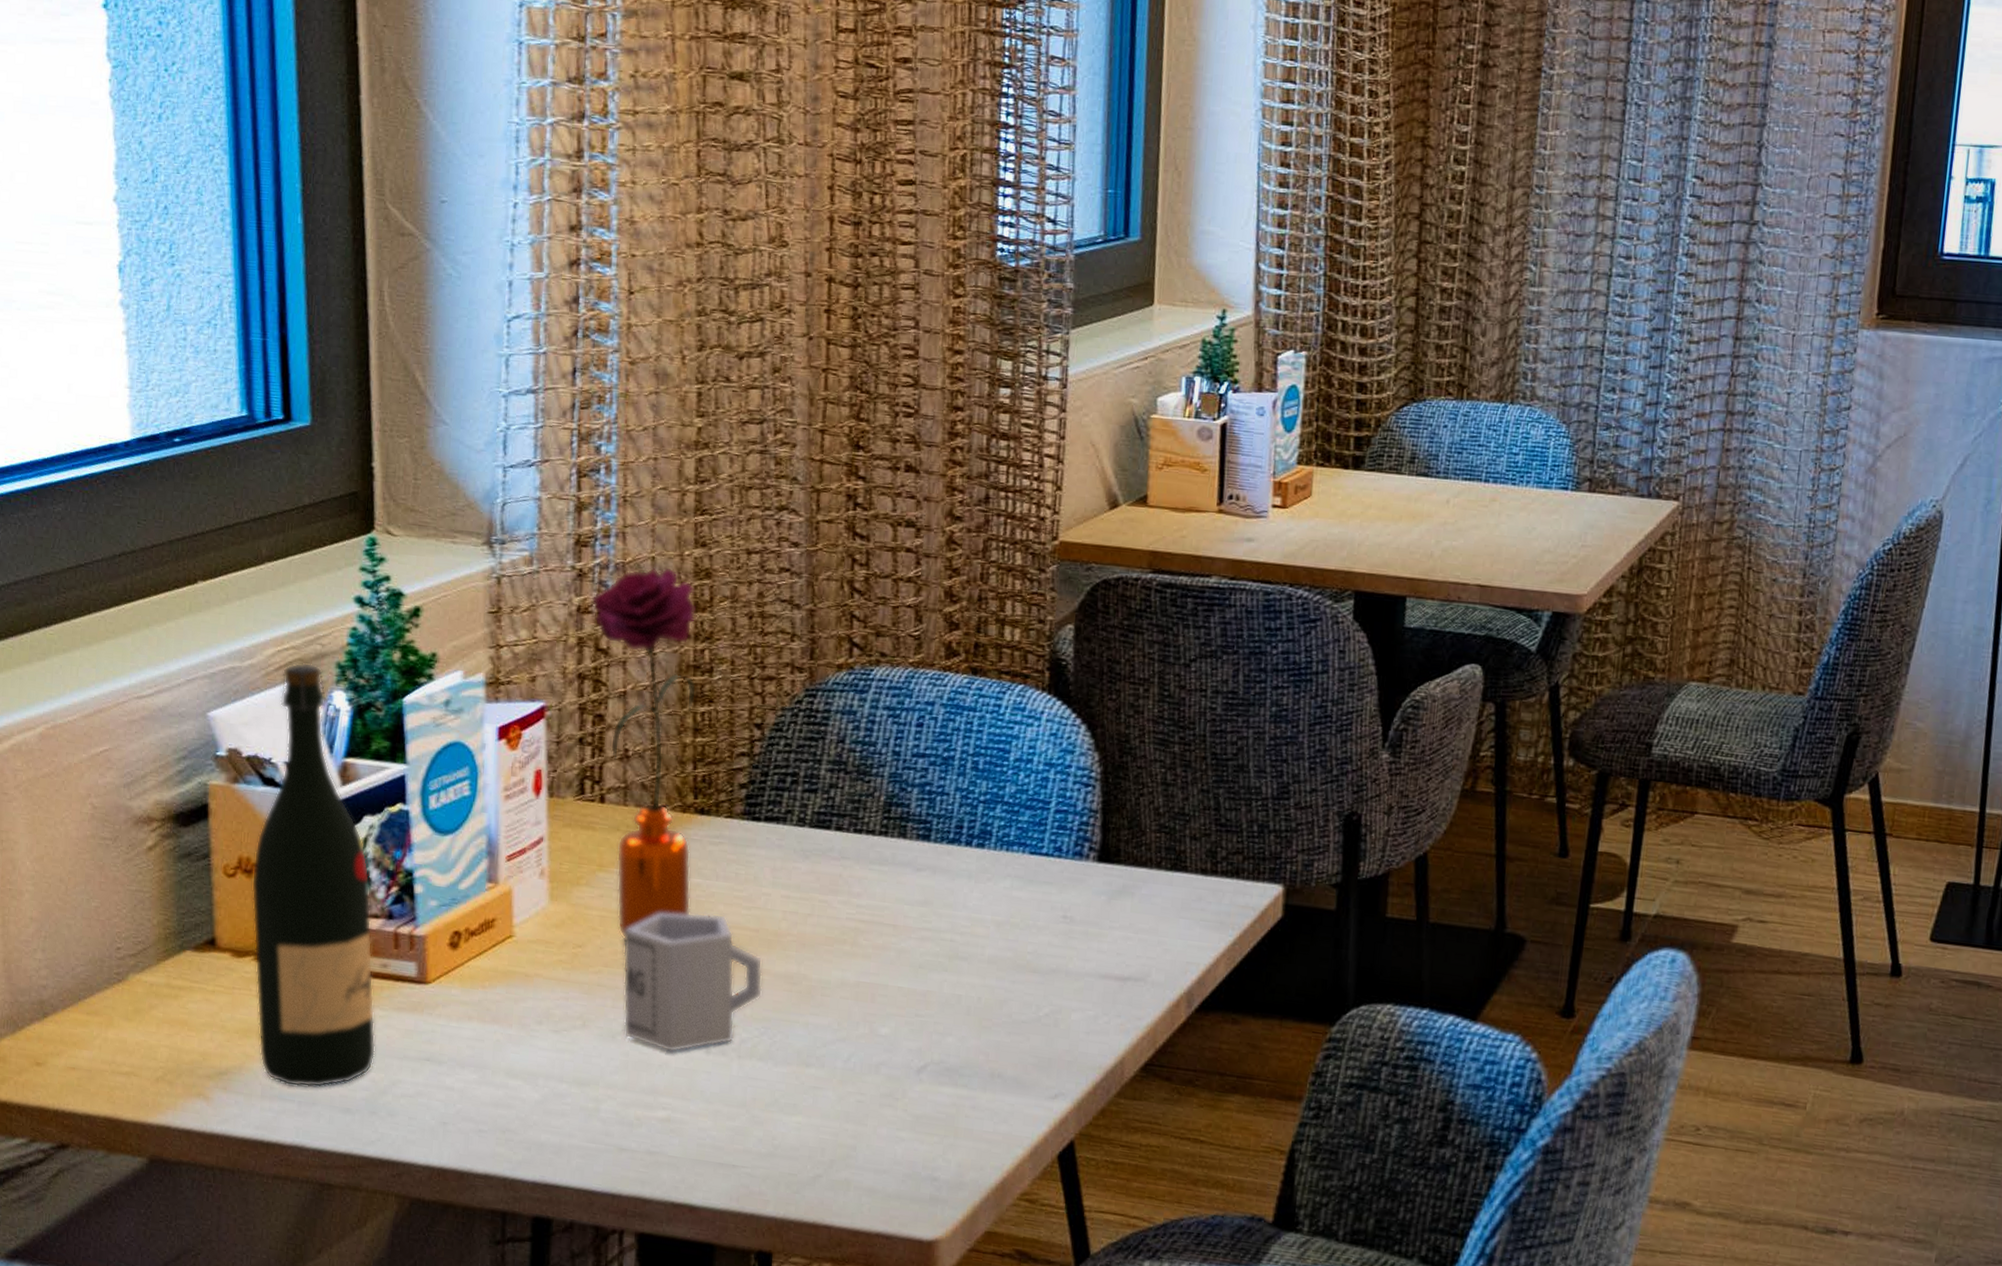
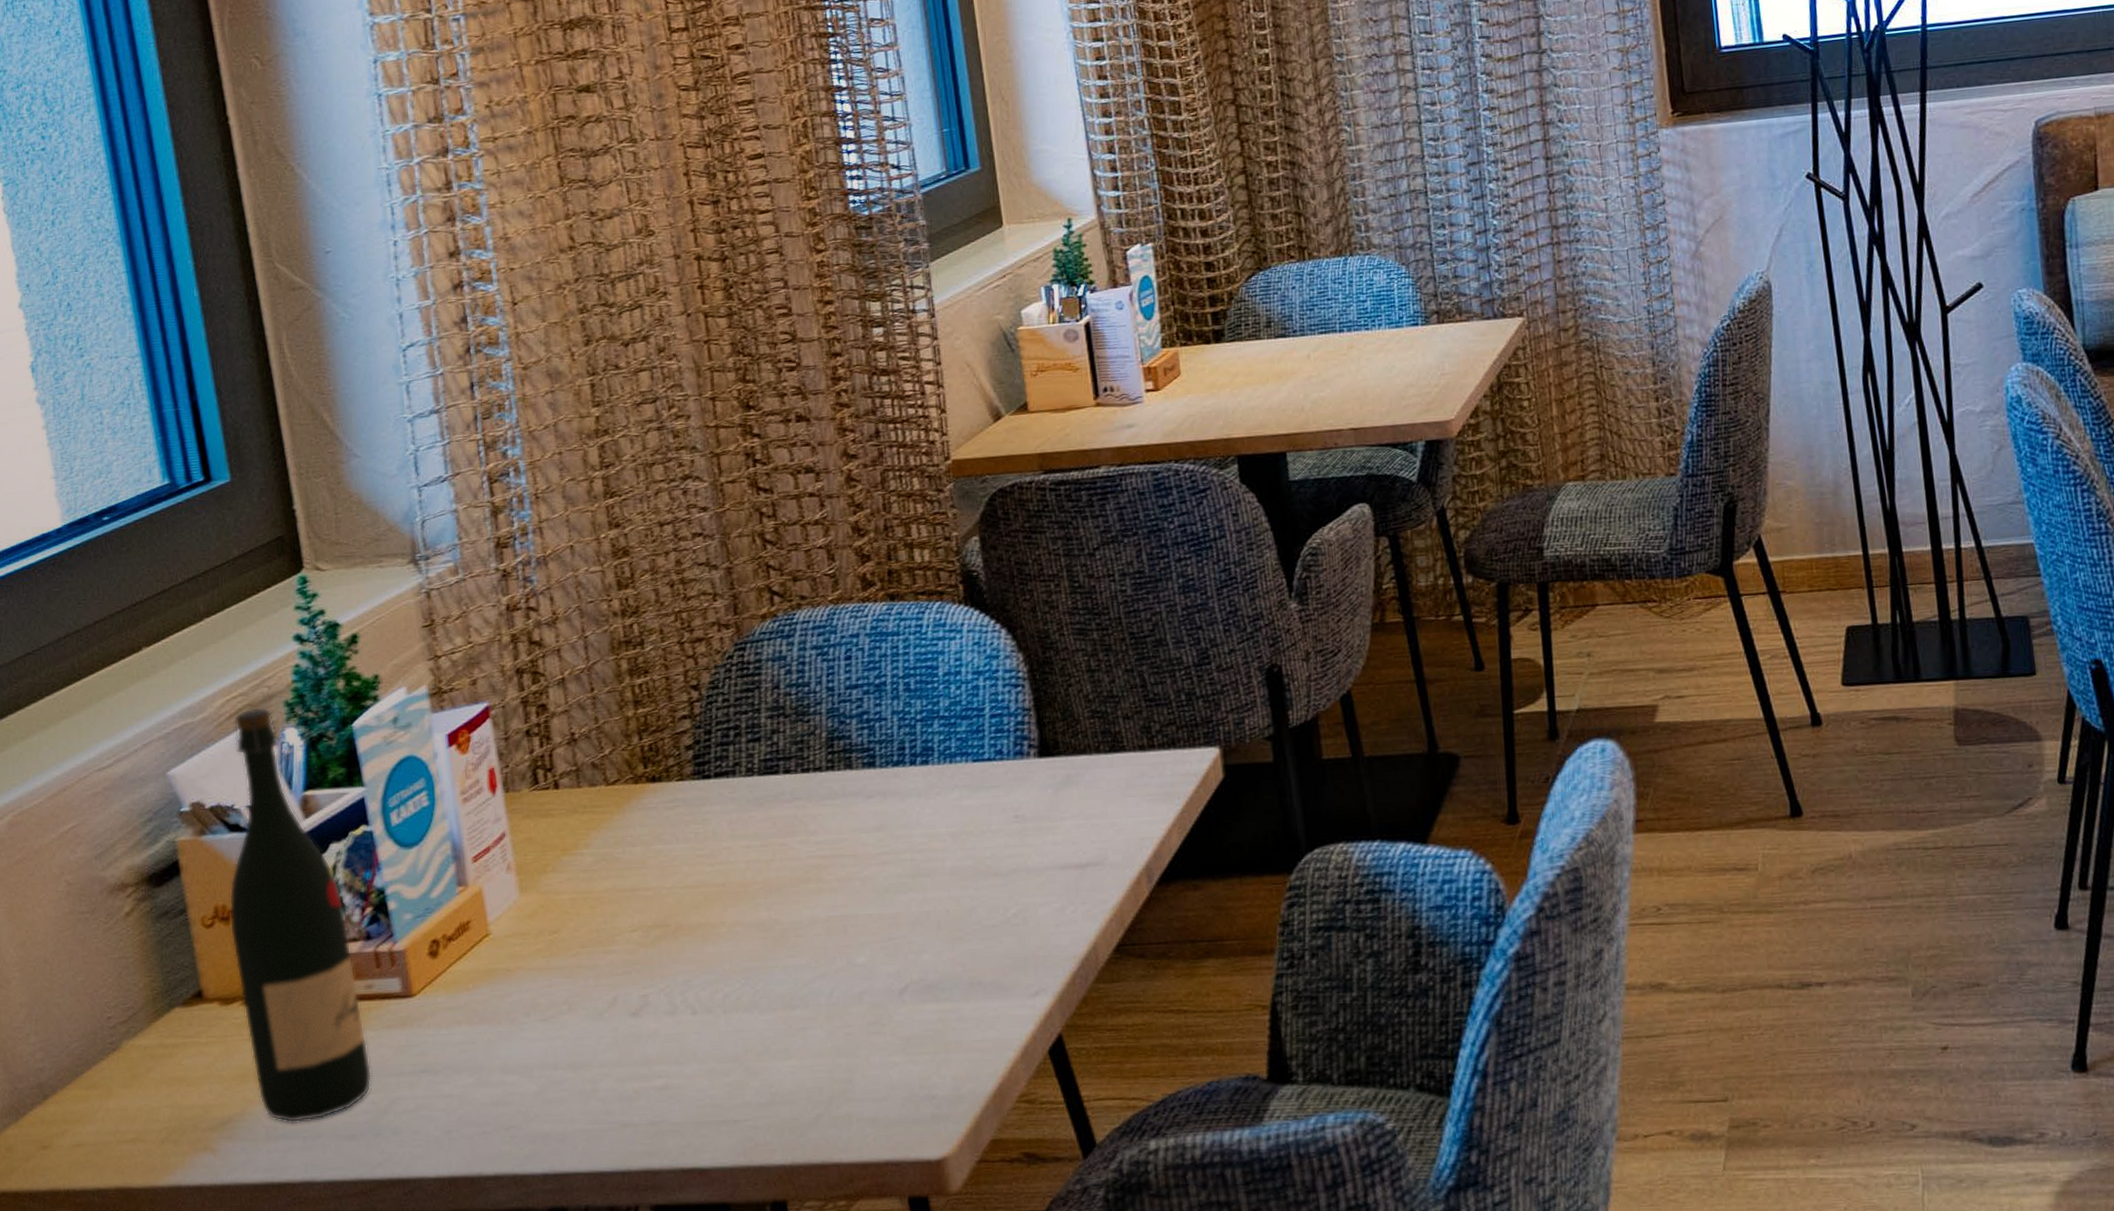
flower: present [591,567,697,938] -> none [518,553,658,916]
cup: present [622,912,763,1053] -> none [595,875,738,1020]

